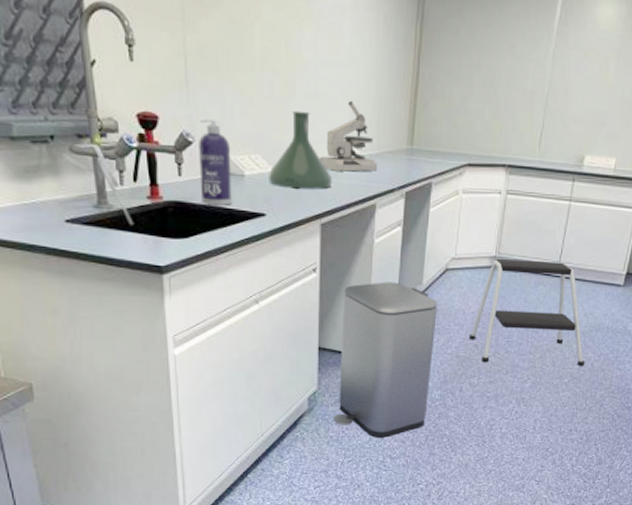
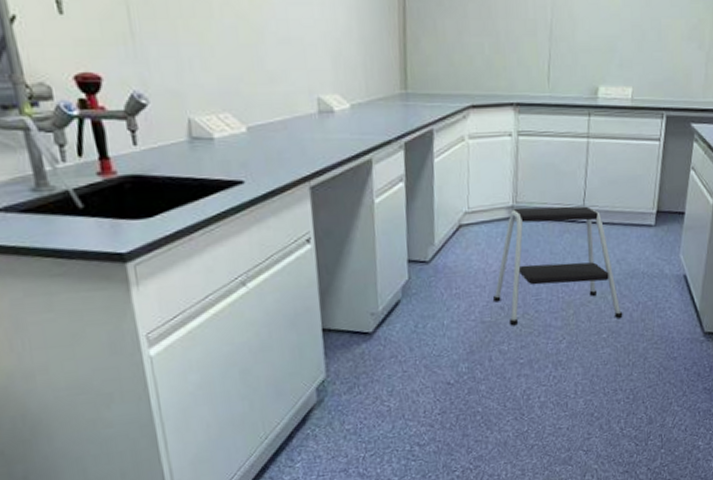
spray bottle: present [197,119,232,205] -> none [153,77,202,176]
flask: present [269,110,332,190] -> none [242,59,319,149]
microscope: present [319,100,378,172] -> none [300,43,370,125]
pedal bin: present [333,282,439,438] -> none [345,245,455,425]

